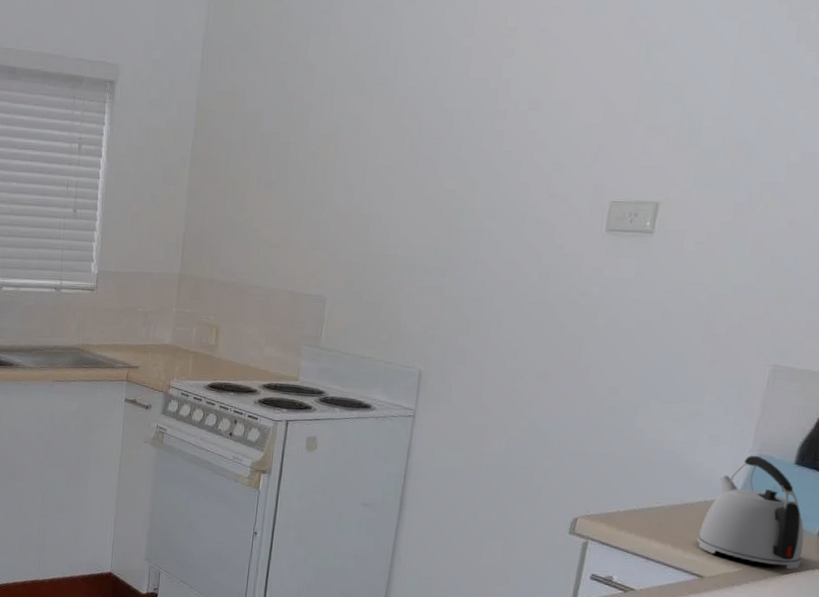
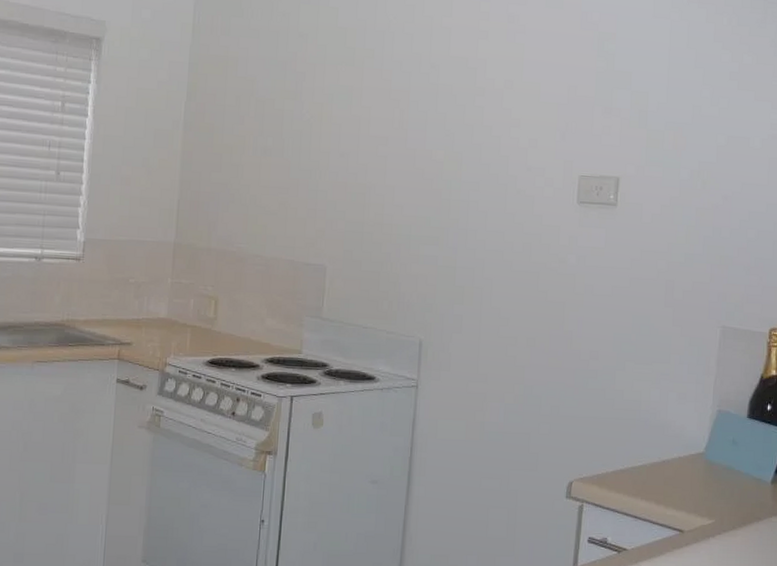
kettle: present [697,455,805,569] -> none [675,411,761,517]

